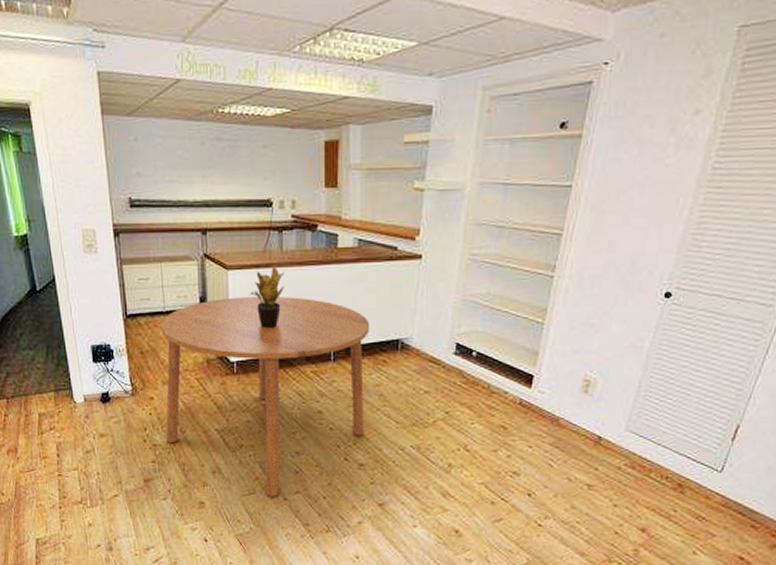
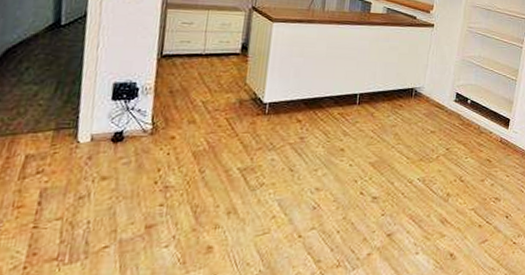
dining table: present [161,296,370,497] -> none [181,45,392,235]
potted plant: present [249,266,285,329] -> none [290,22,324,75]

